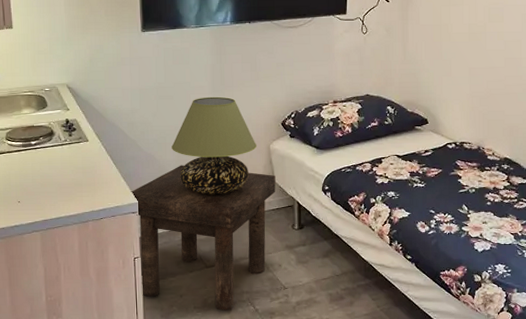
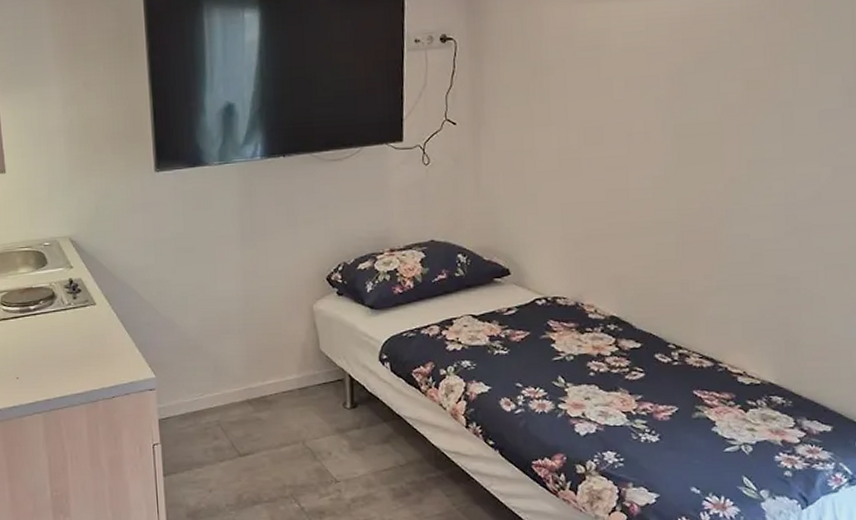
stool: present [130,165,276,311] -> none [147,331,322,509]
table lamp: present [172,96,257,195] -> none [194,247,298,368]

